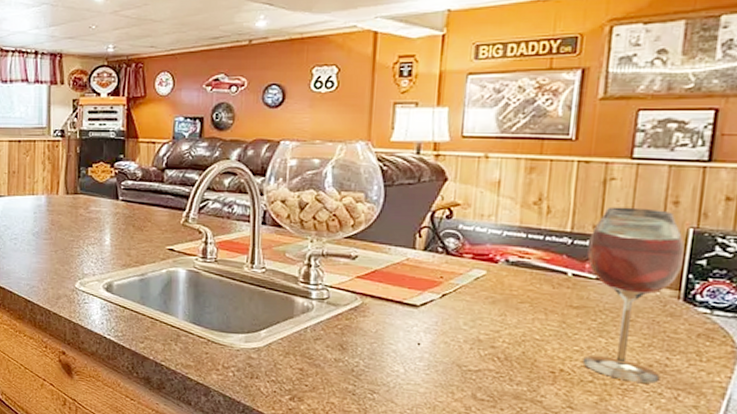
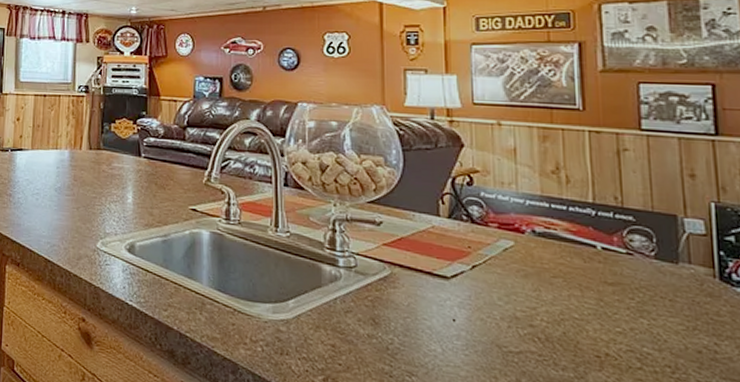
wineglass: present [582,206,685,383] -> none [612,178,712,373]

